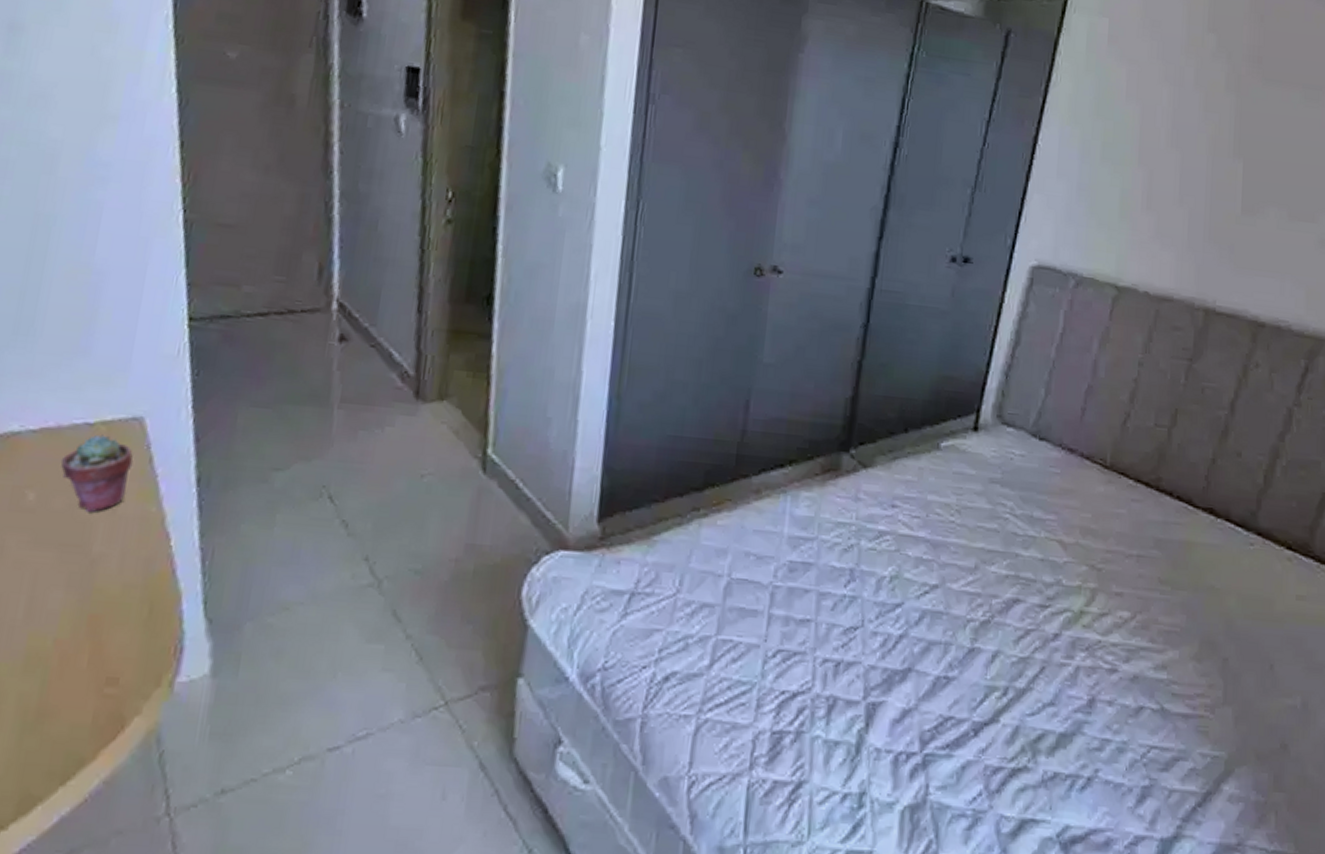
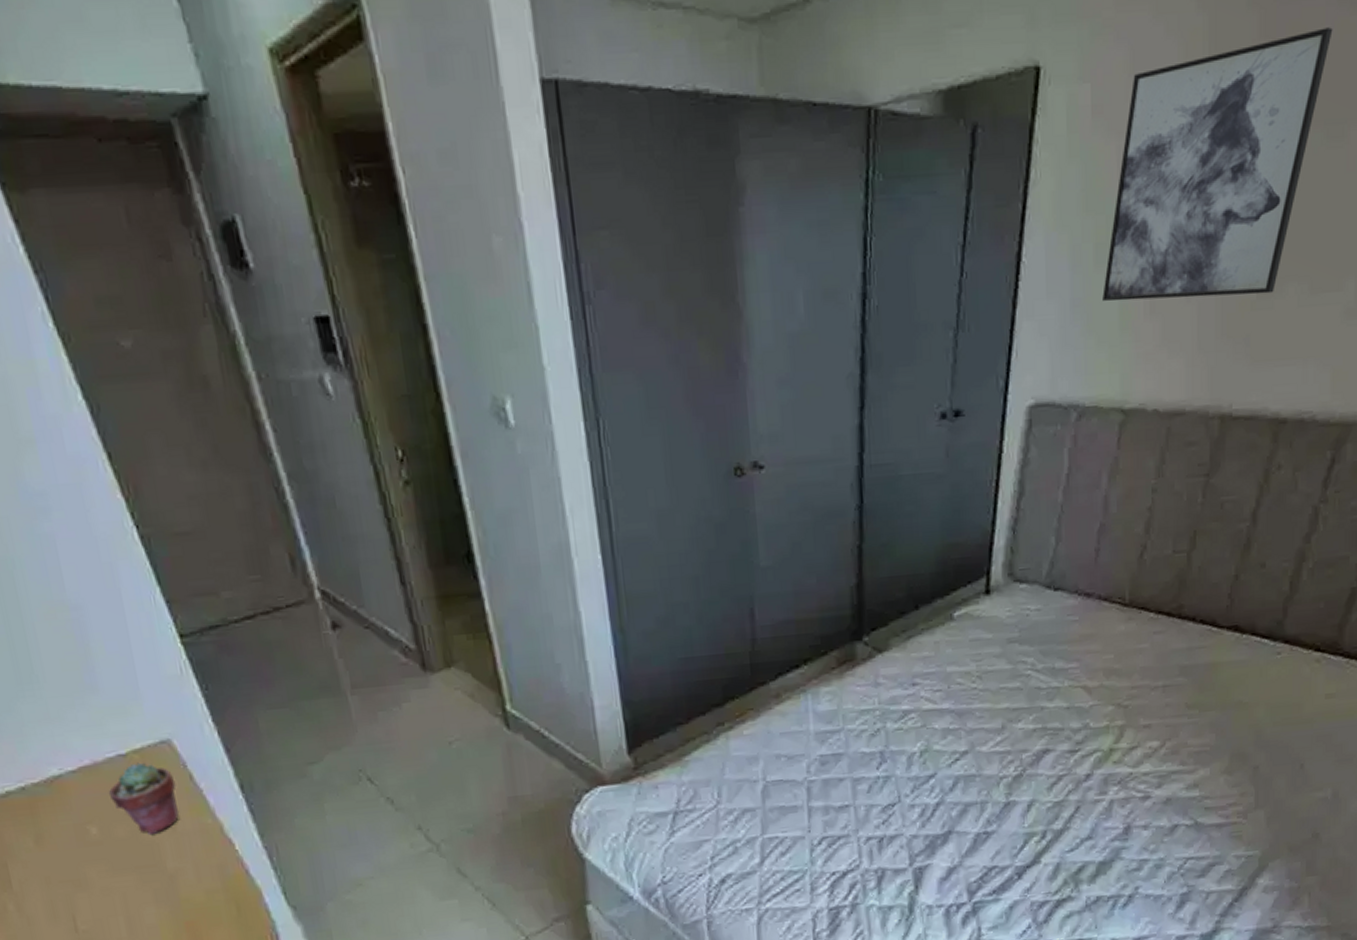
wall art: none [1106,15,1311,213] -> present [1102,27,1333,302]

